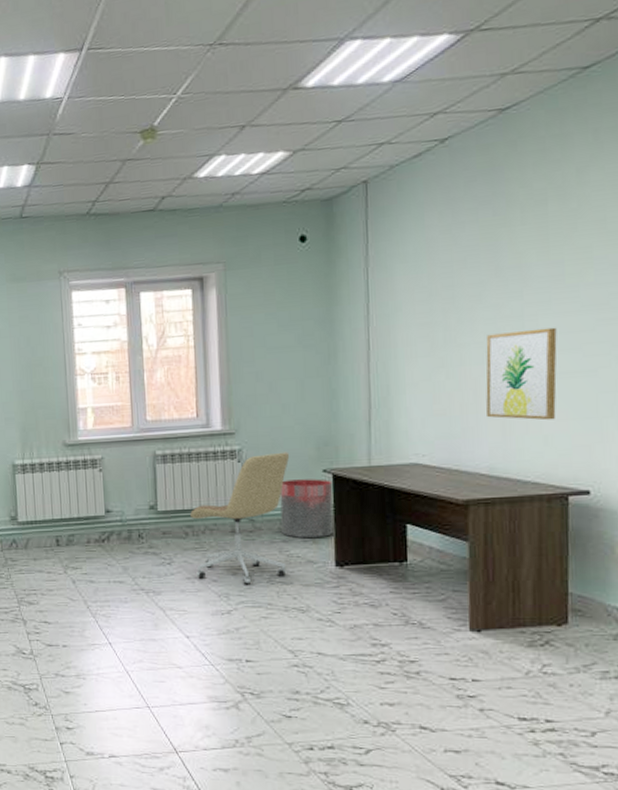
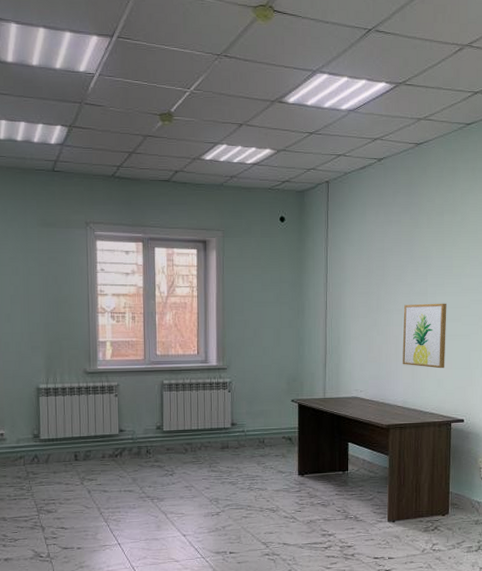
office chair: present [190,452,290,585] -> none [190,385,268,491]
trash can: present [280,479,334,539] -> none [259,407,298,454]

